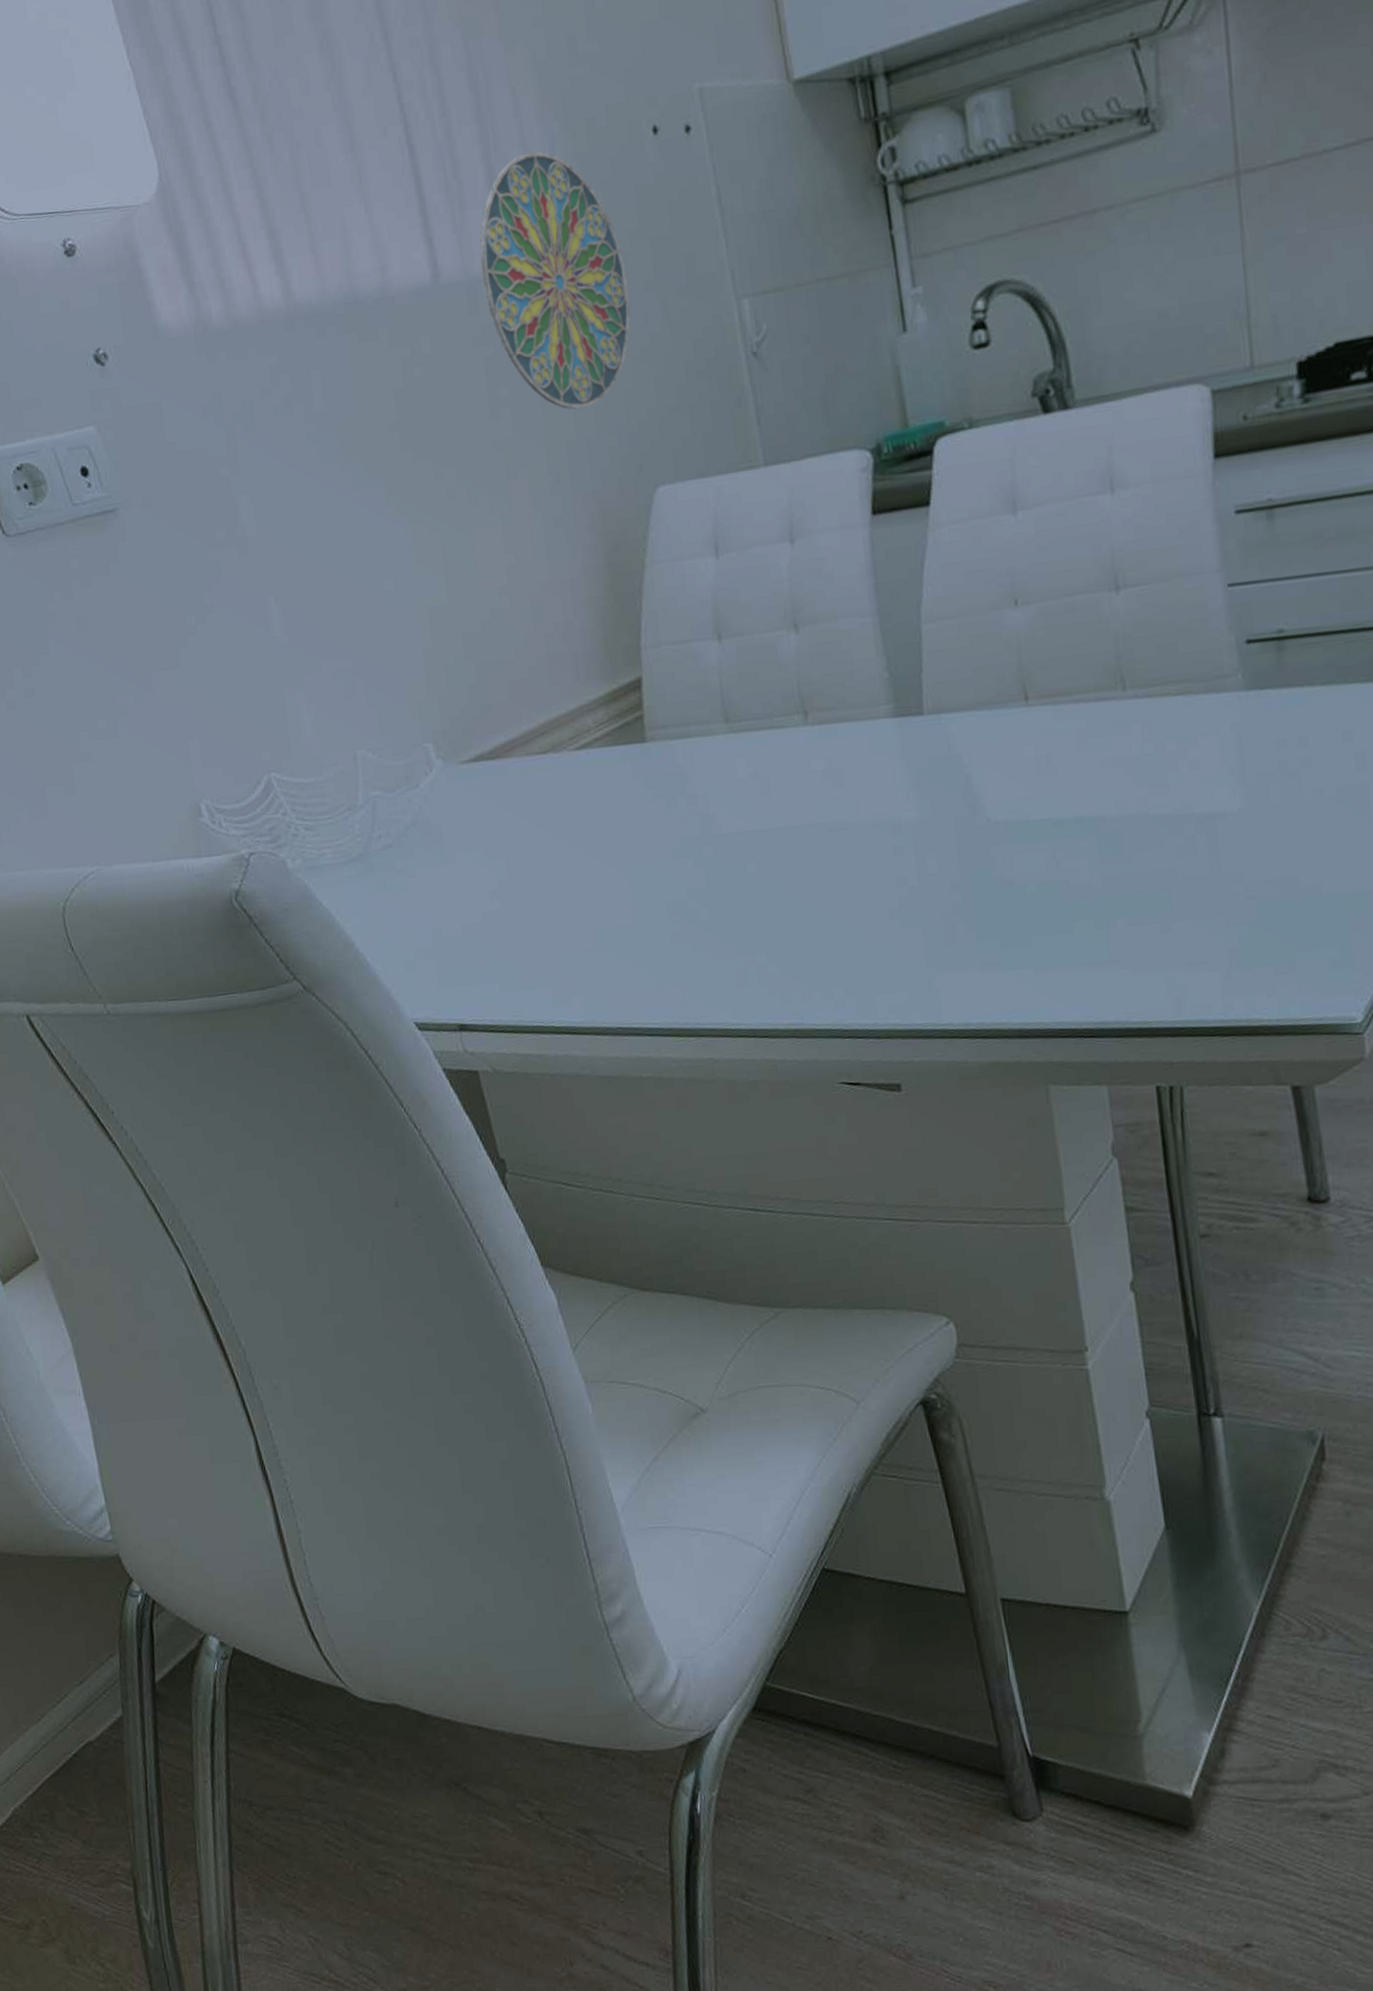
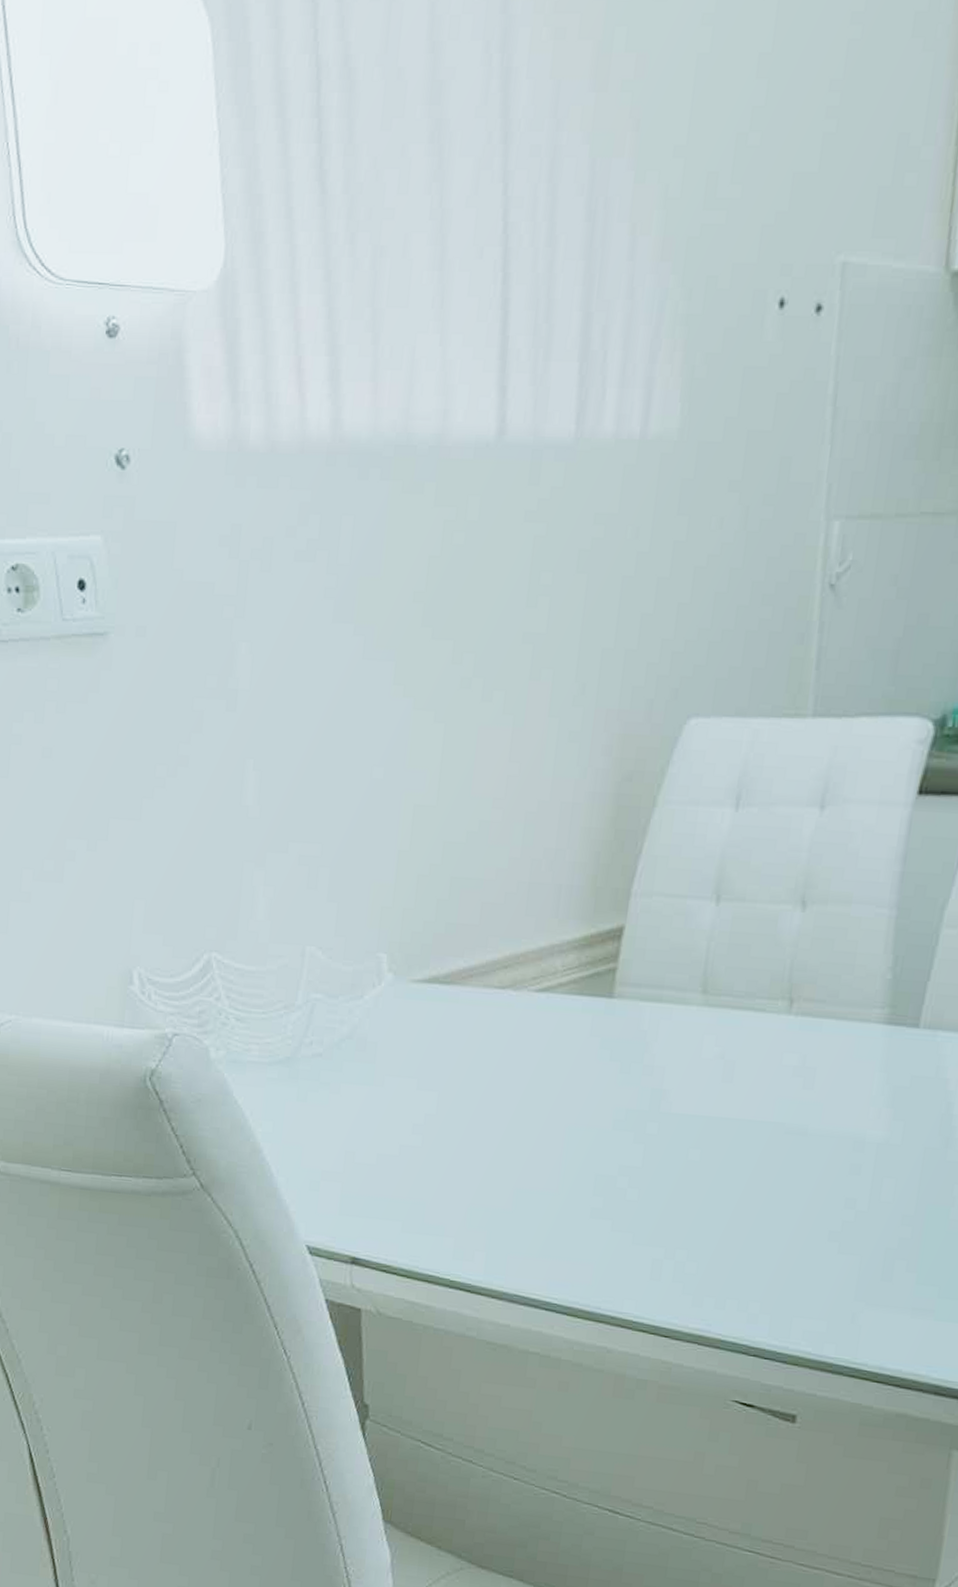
decorative plate: present [479,151,631,410] -> none [550,305,712,614]

